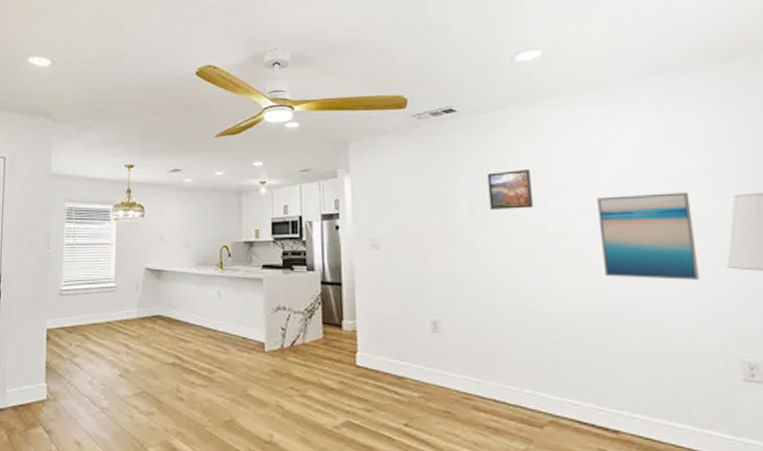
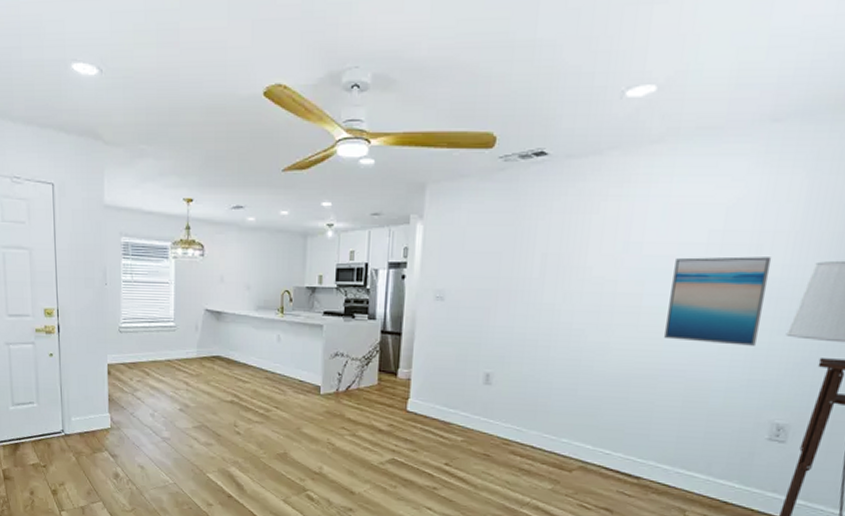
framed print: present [487,170,533,210] -> none [563,224,613,267]

